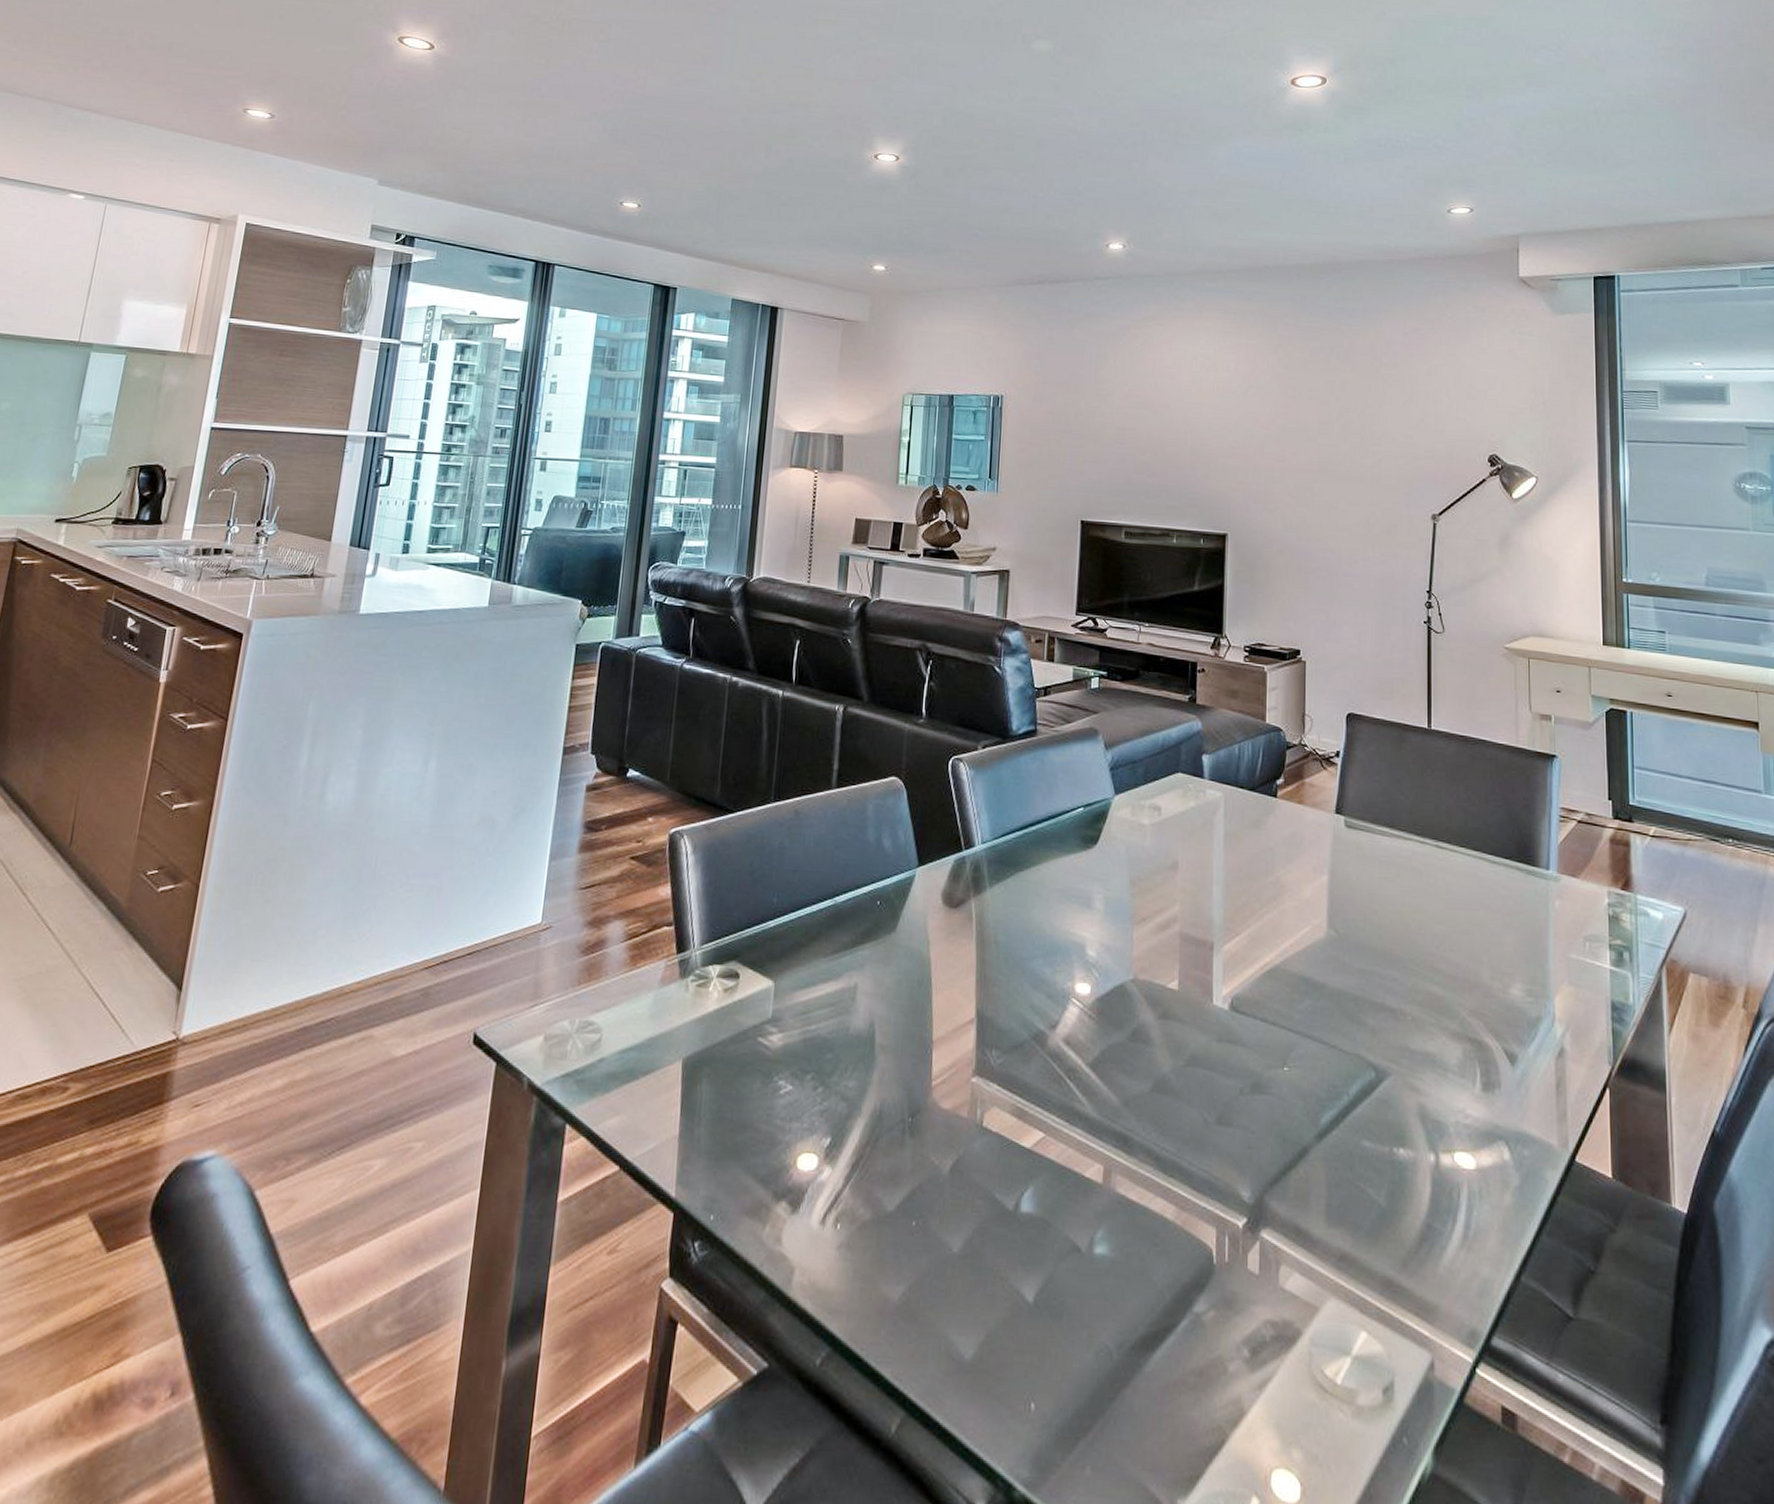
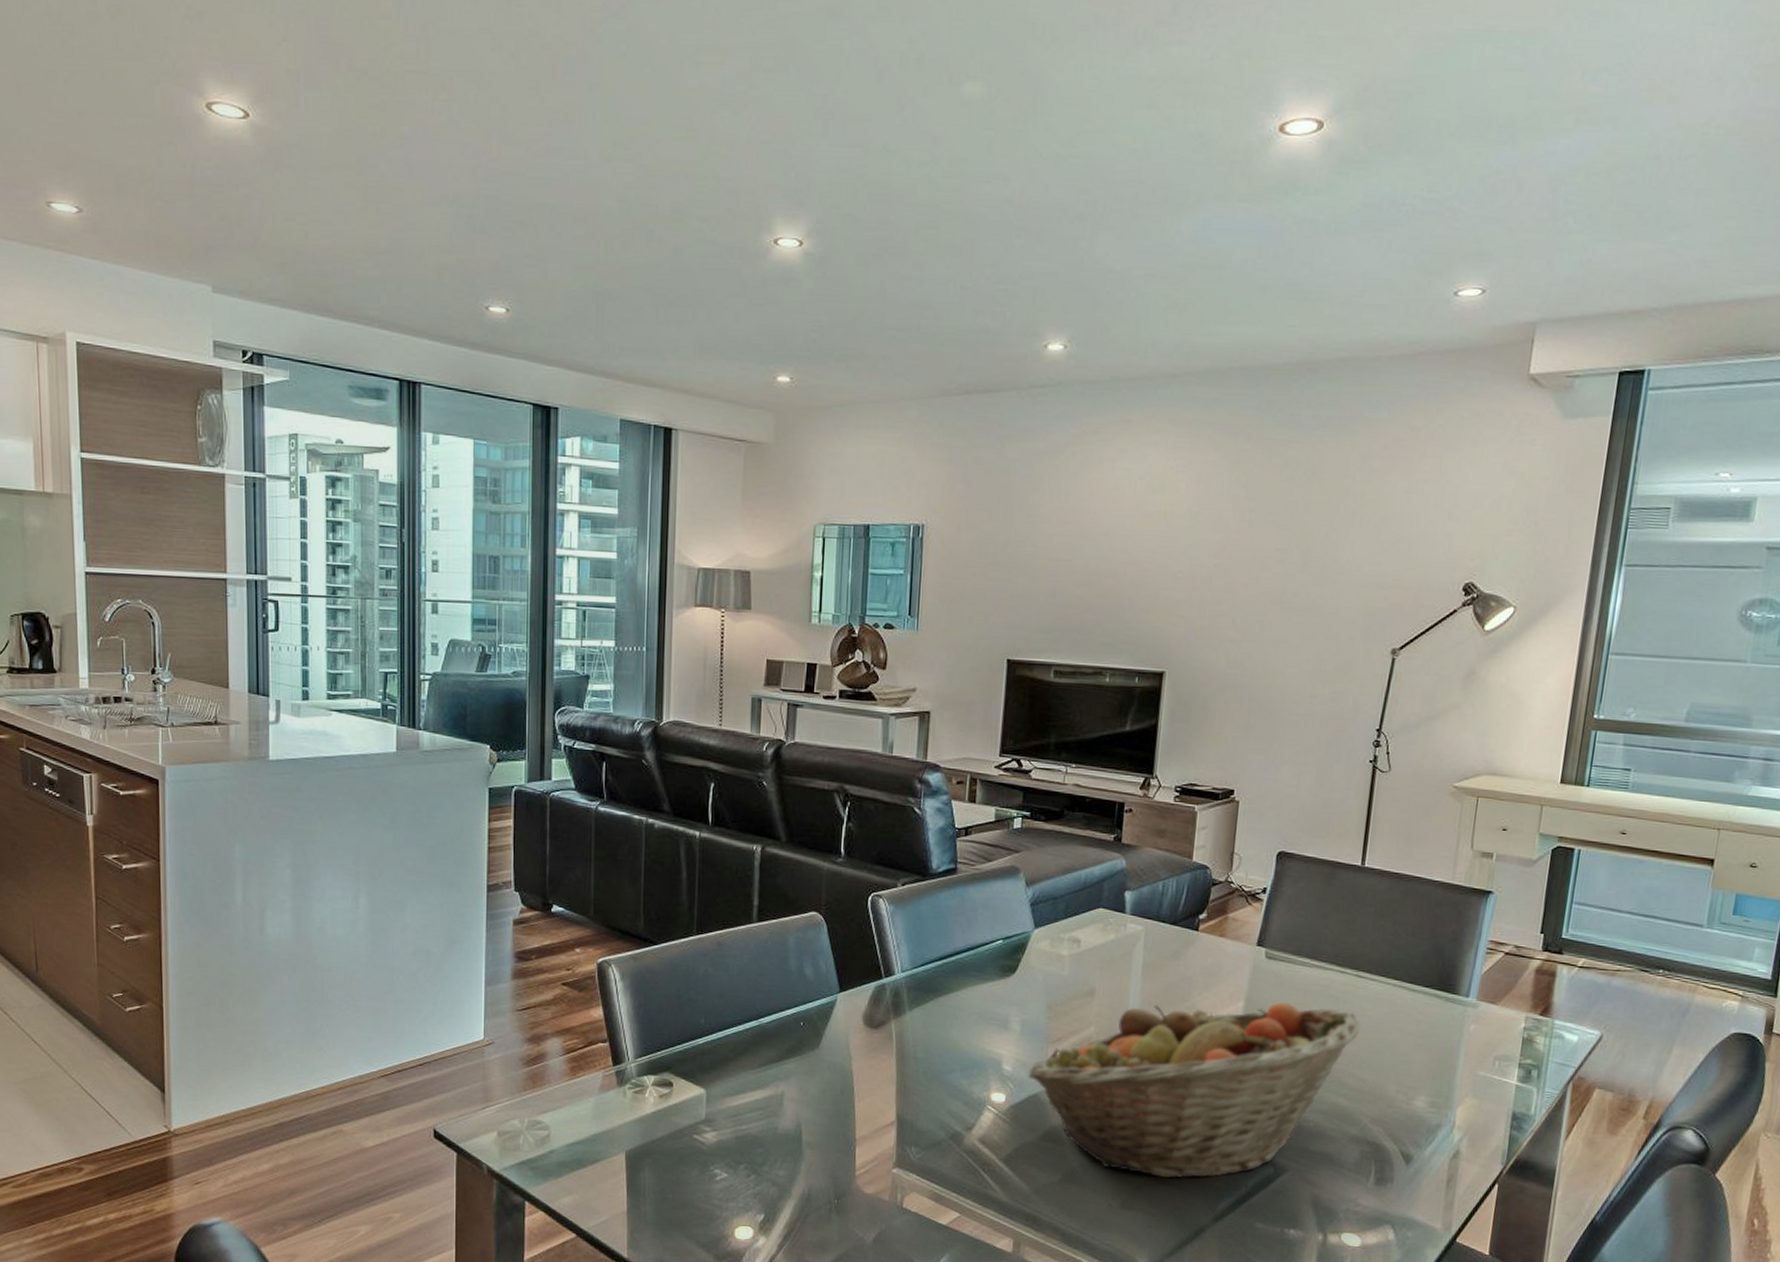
fruit basket: none [1113,874,1447,1087] -> present [1028,1001,1361,1179]

